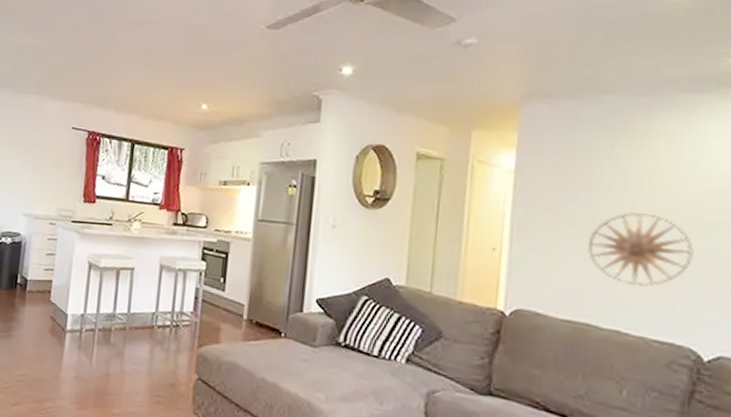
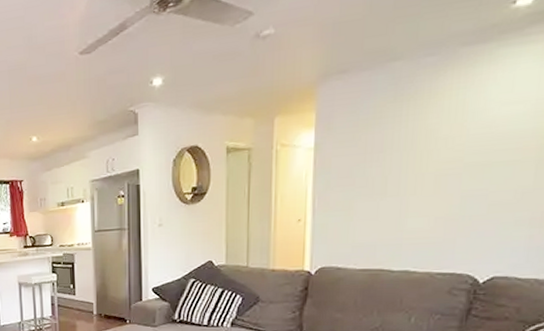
wall art: present [588,212,694,287] -> none [381,165,473,230]

